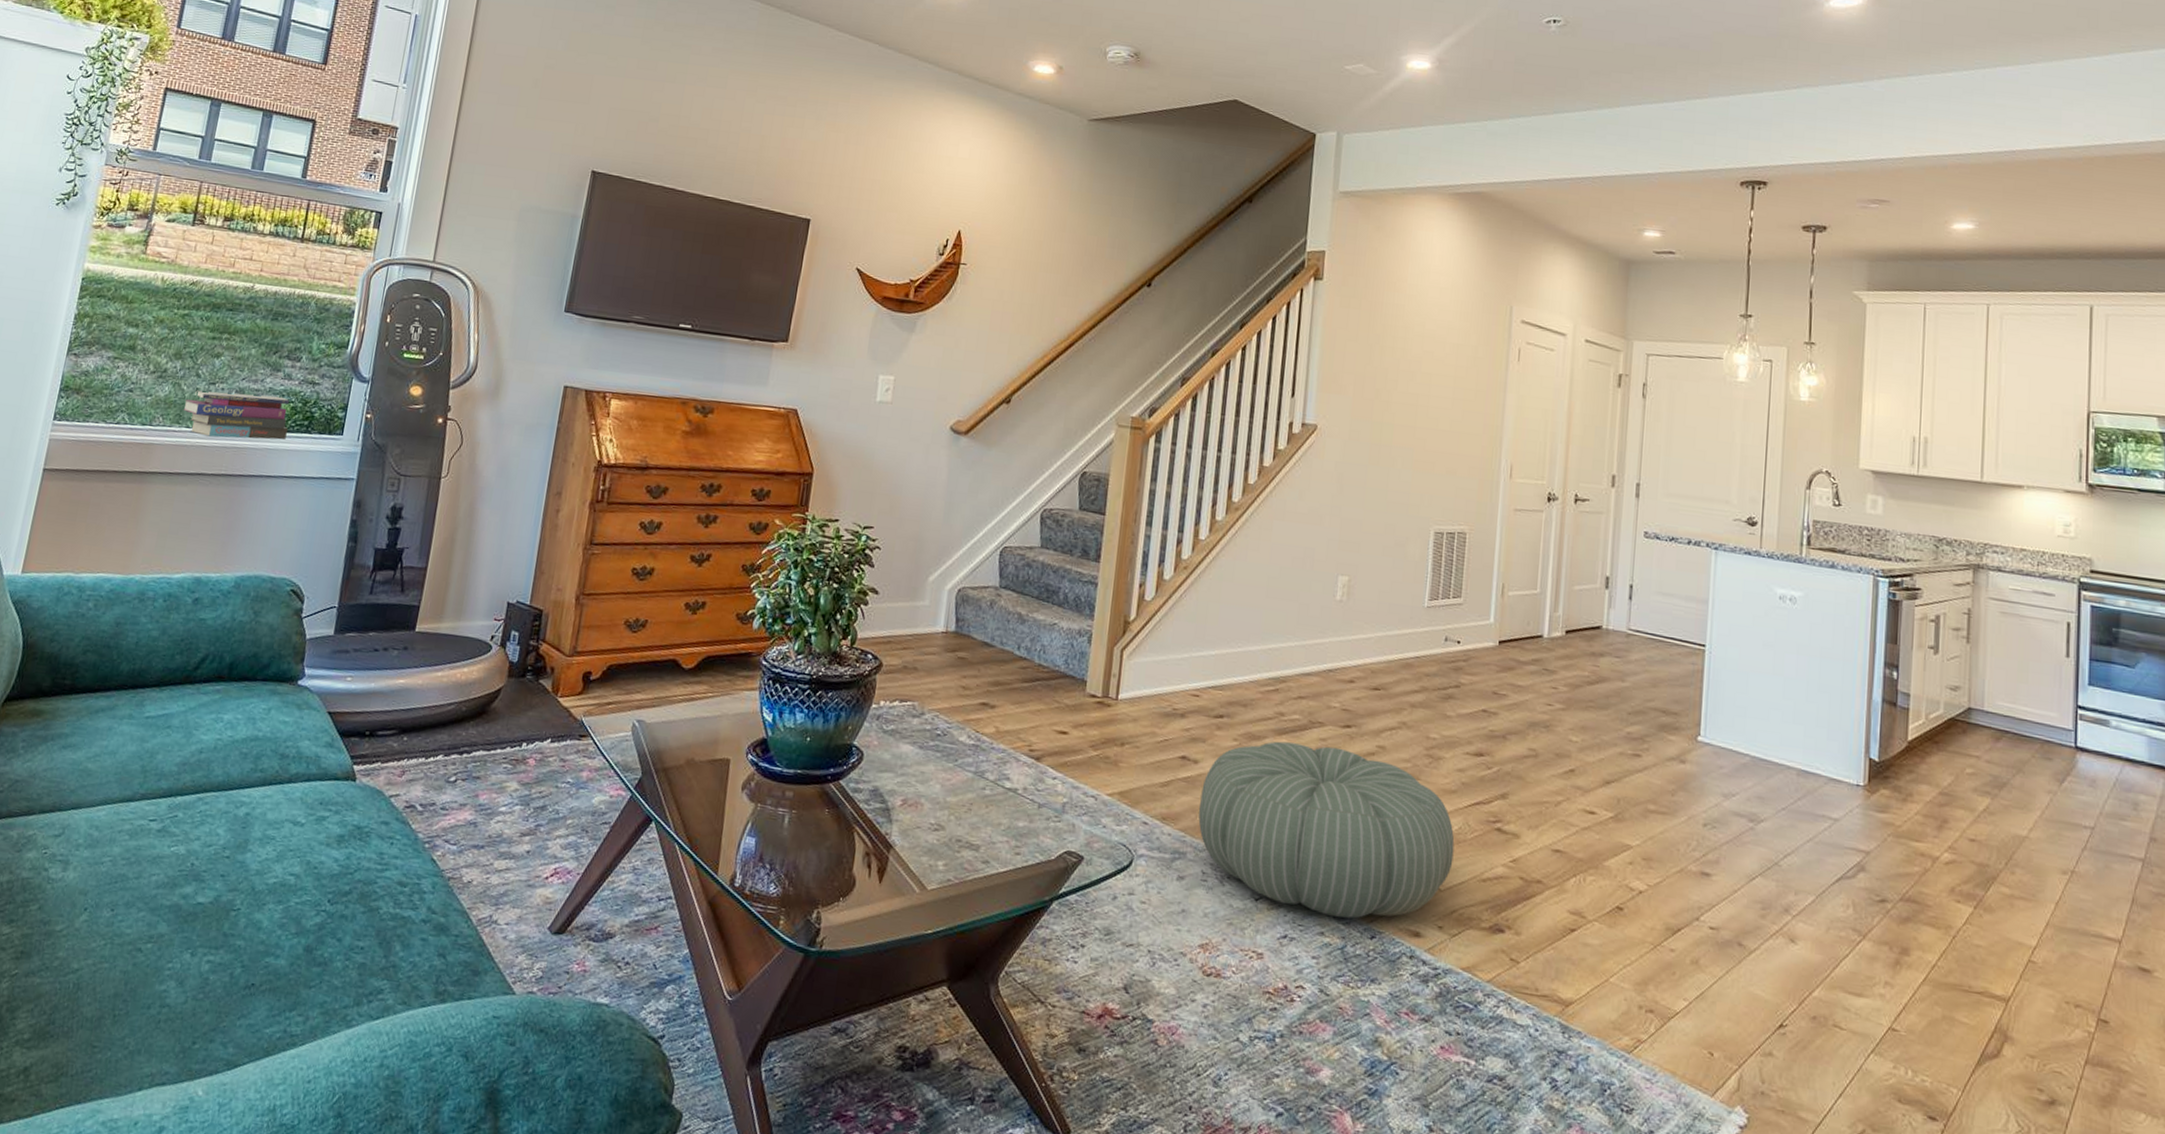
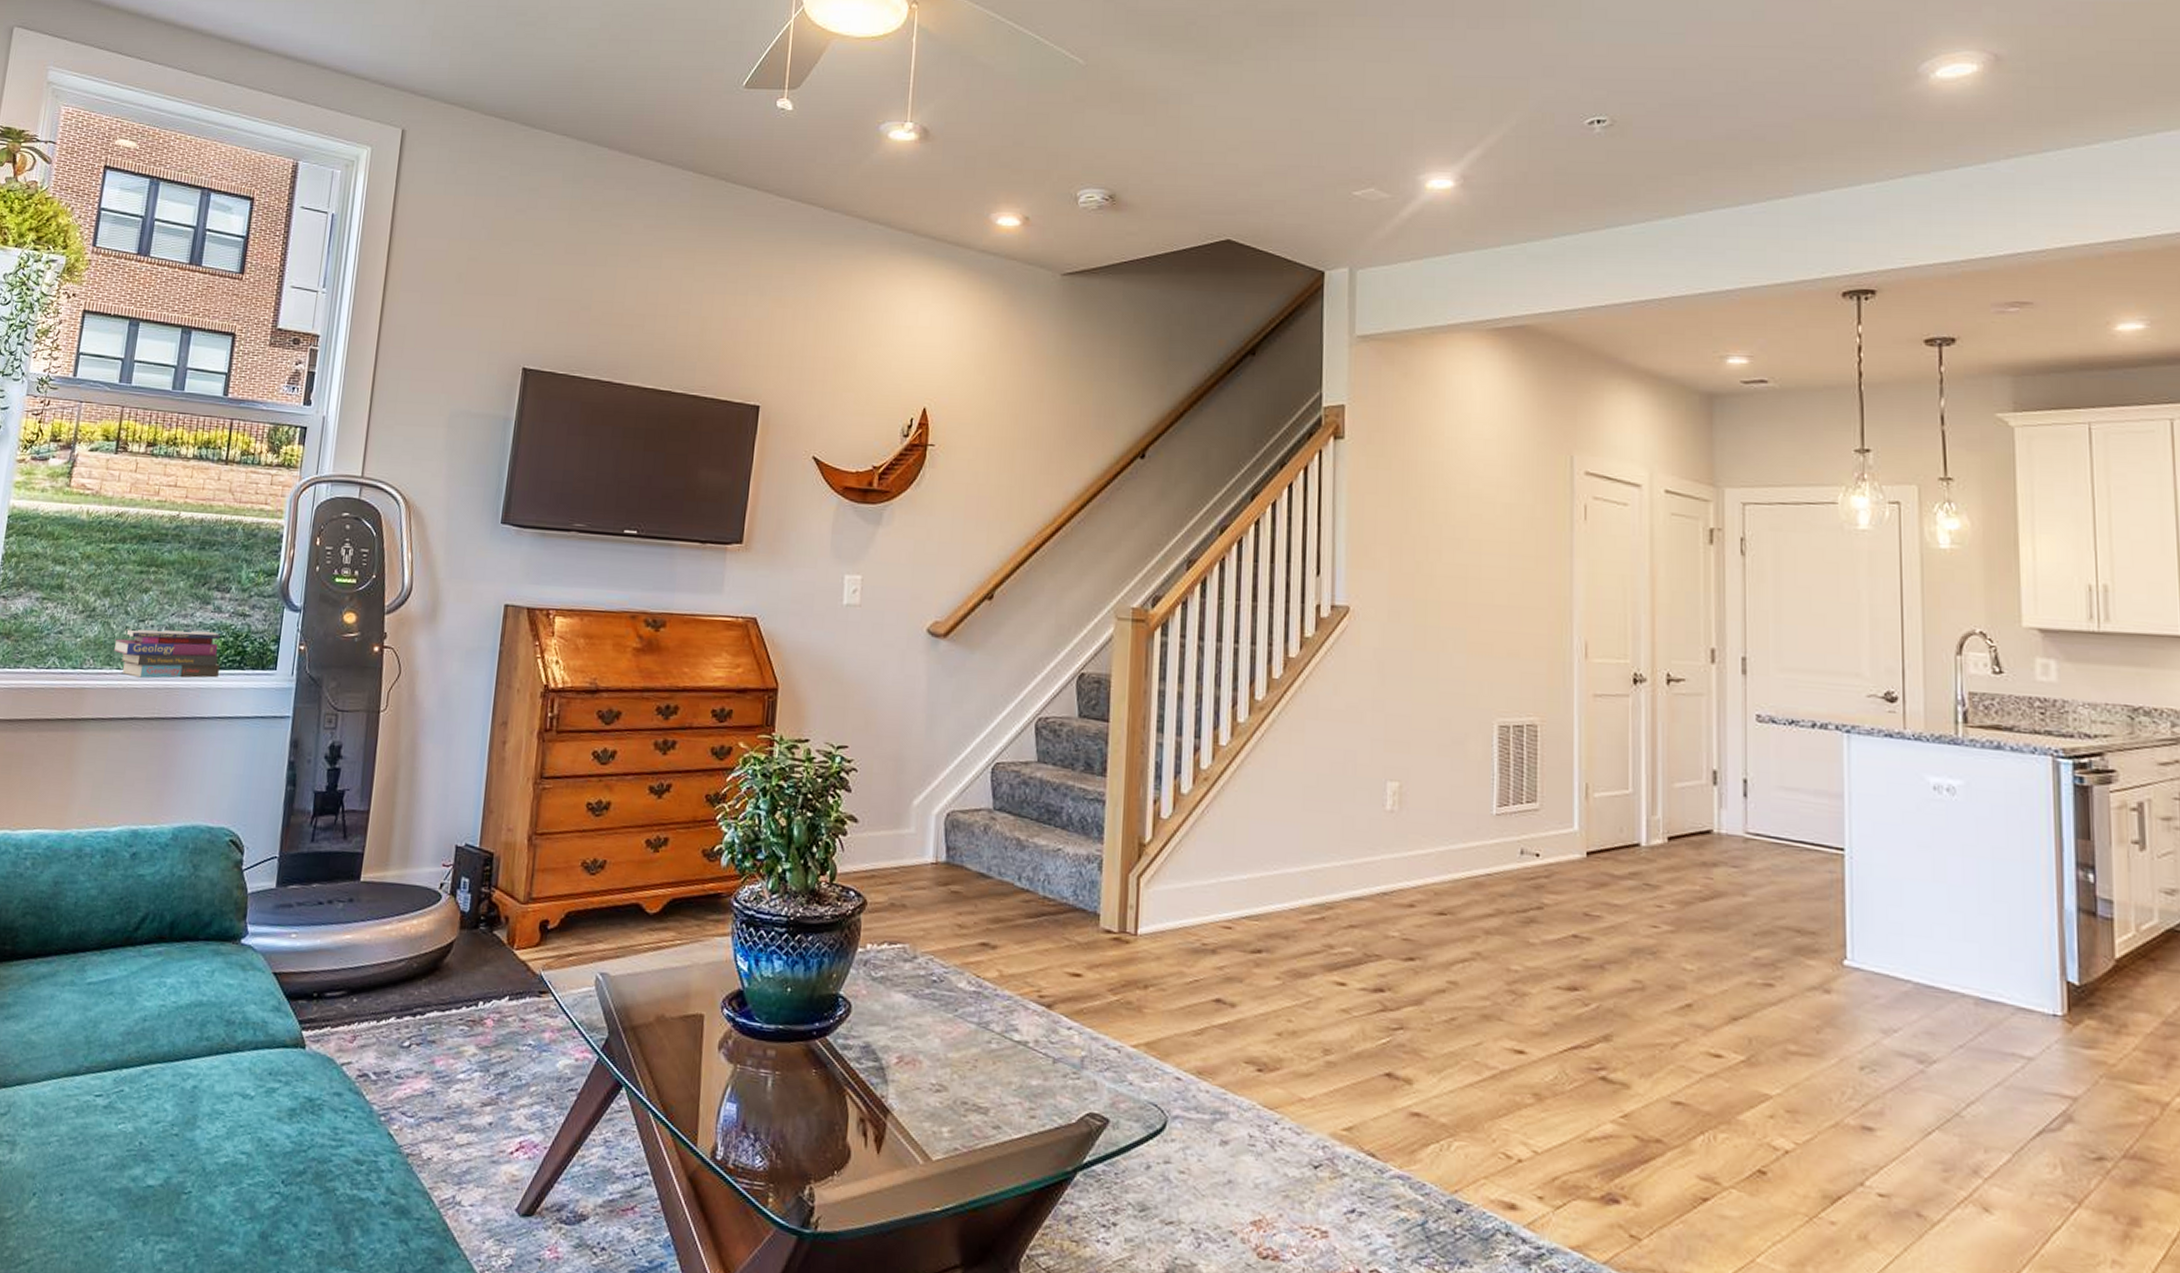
pouf: present [1198,741,1455,919] -> none [1239,978,1550,1189]

